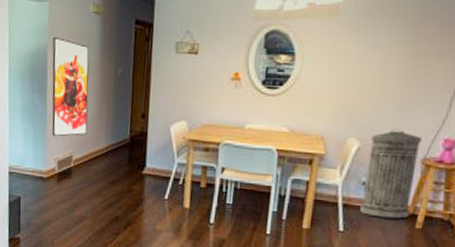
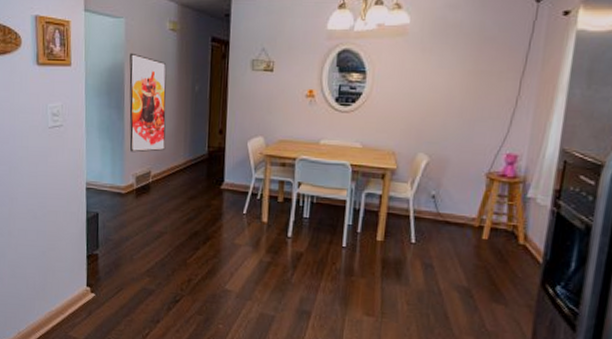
trash can: present [360,129,422,219] -> none [430,144,486,230]

